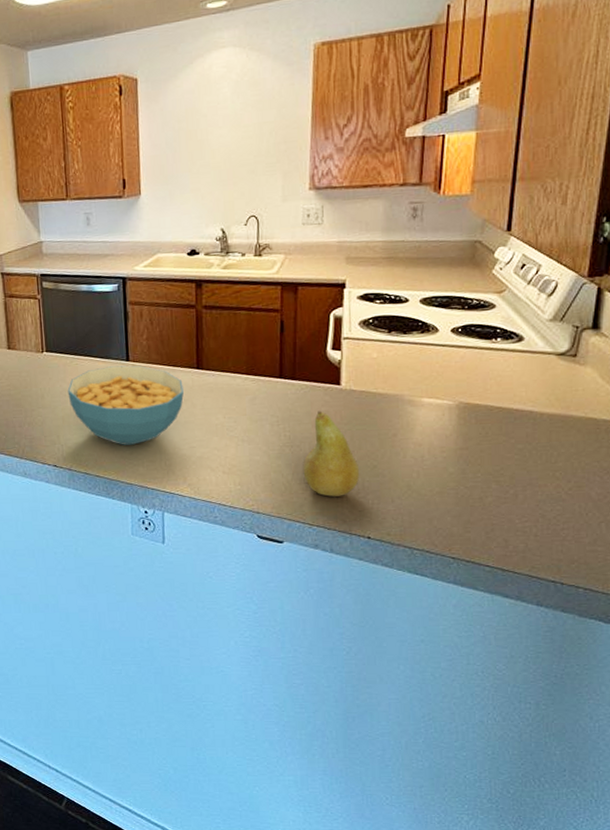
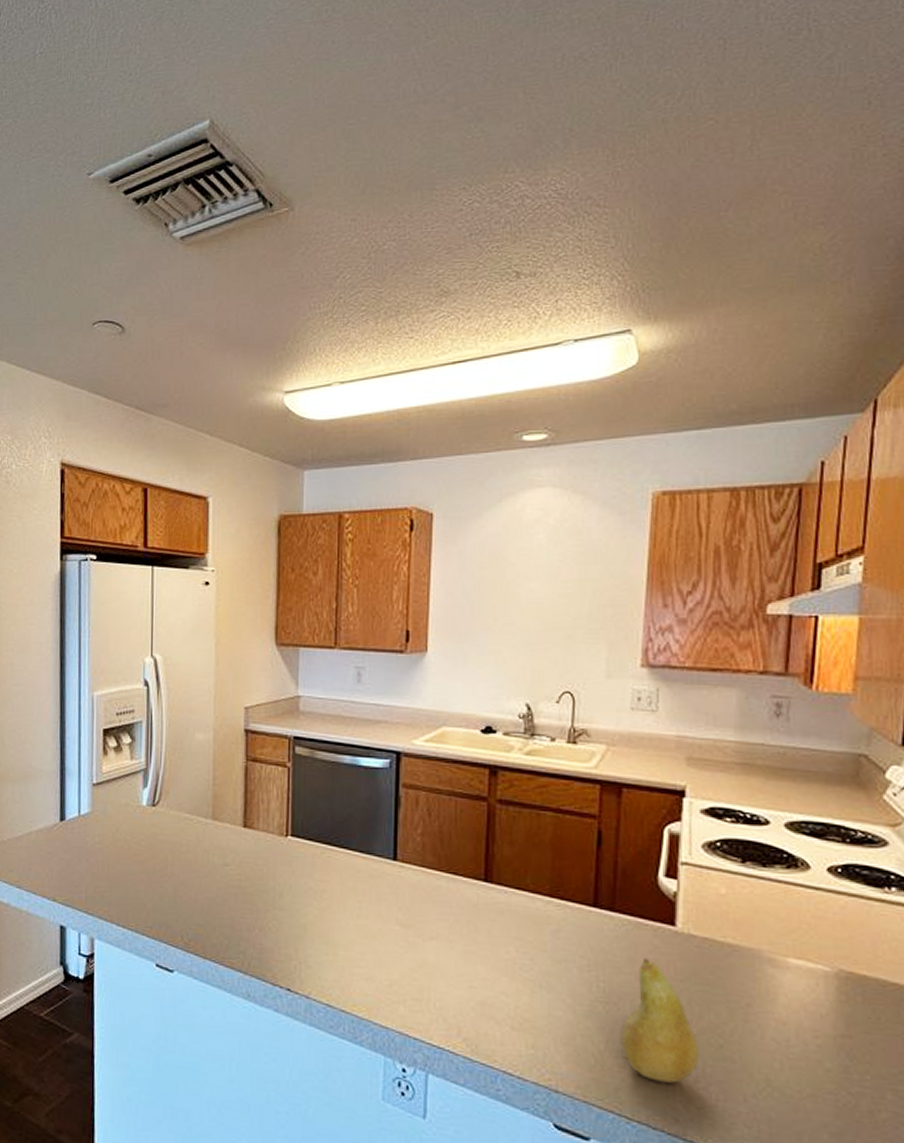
cereal bowl: present [67,365,184,445] -> none [314,864,465,974]

